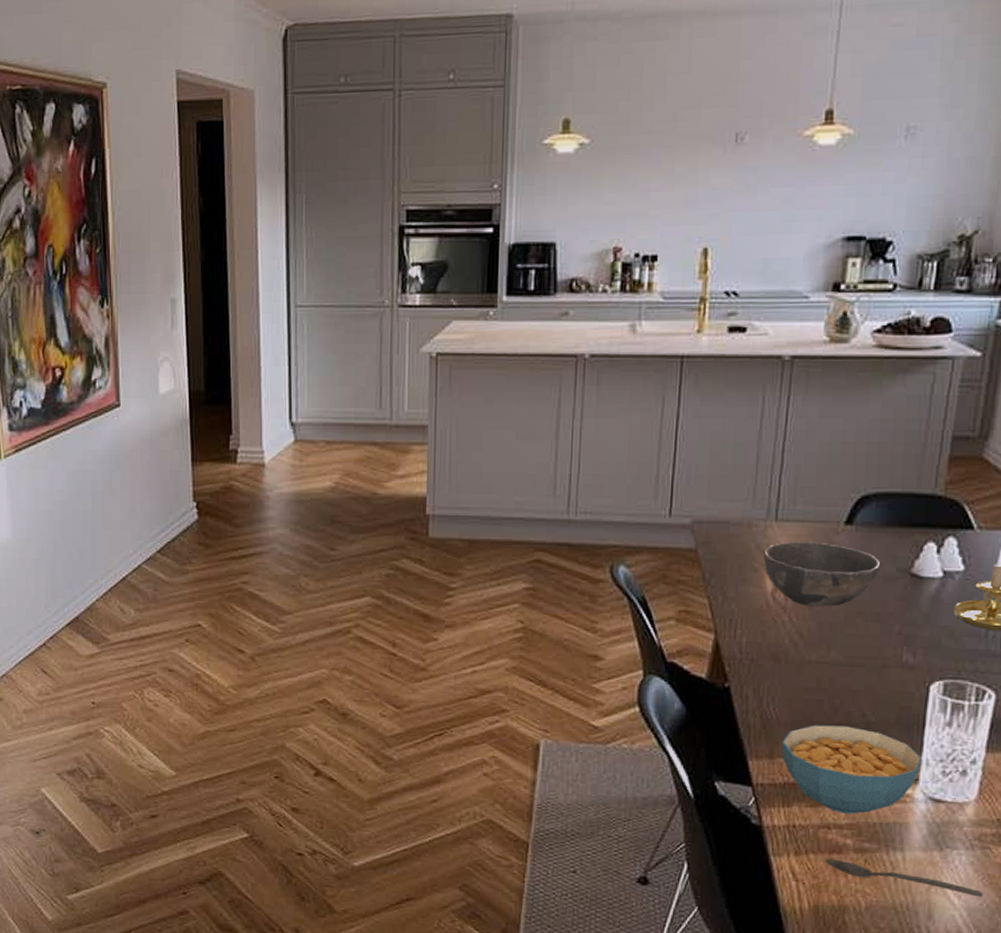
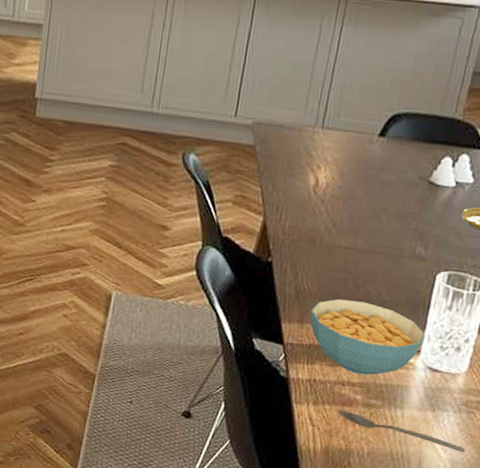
bowl: present [763,541,881,608] -> none [309,146,406,203]

